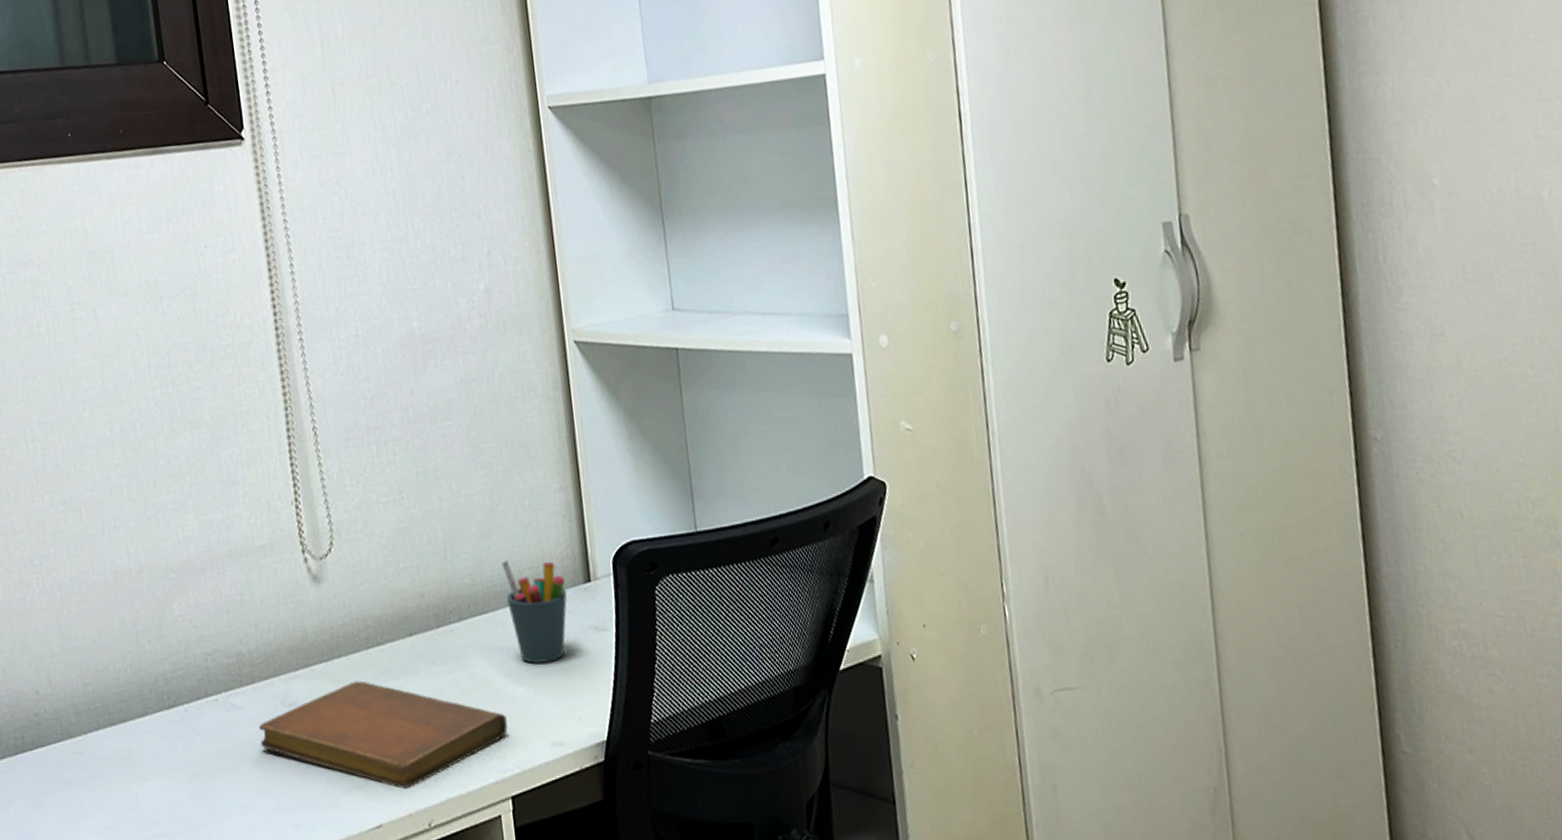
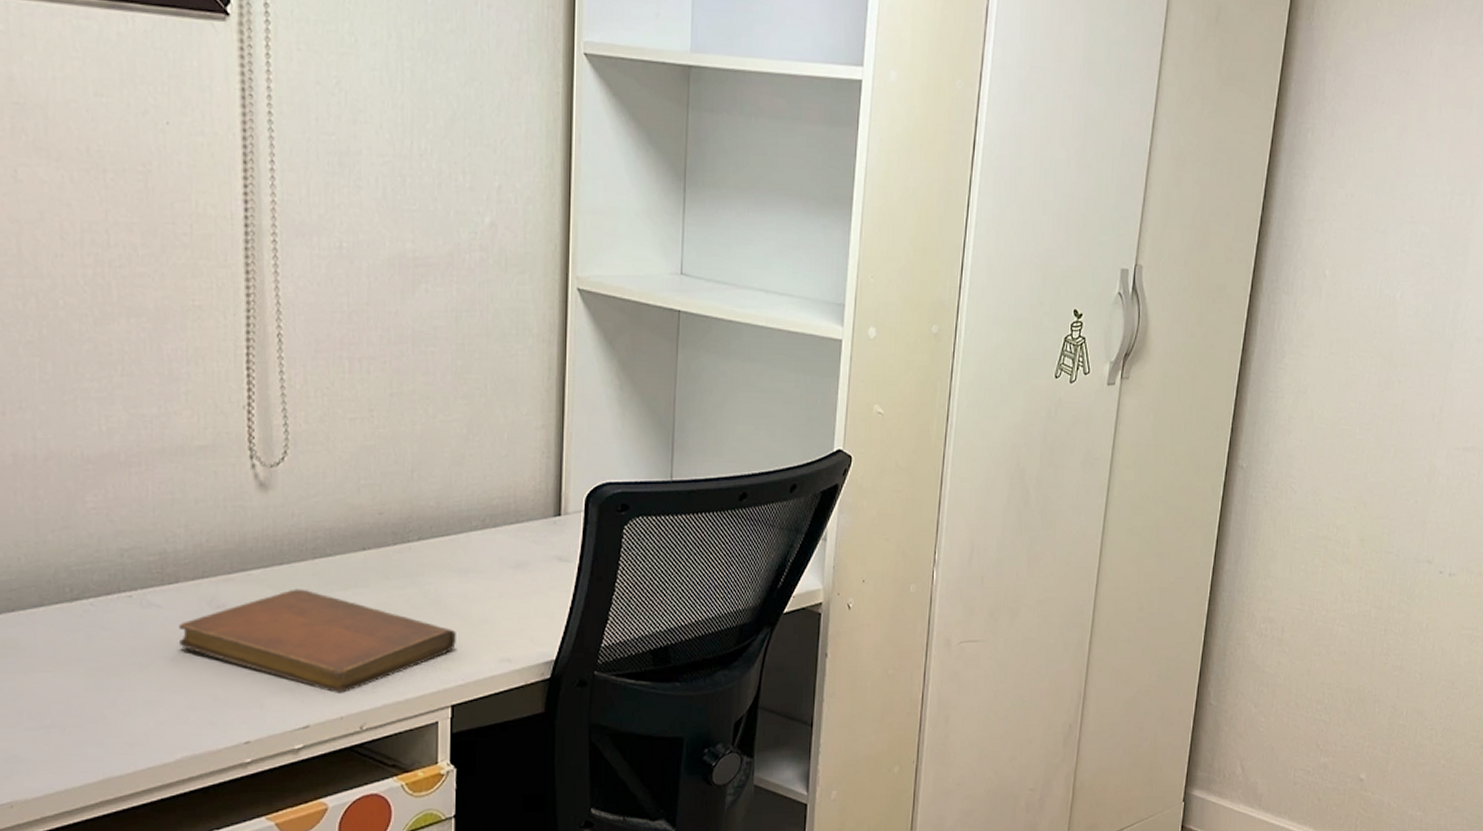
pen holder: present [502,559,568,664] -> none [471,486,536,586]

